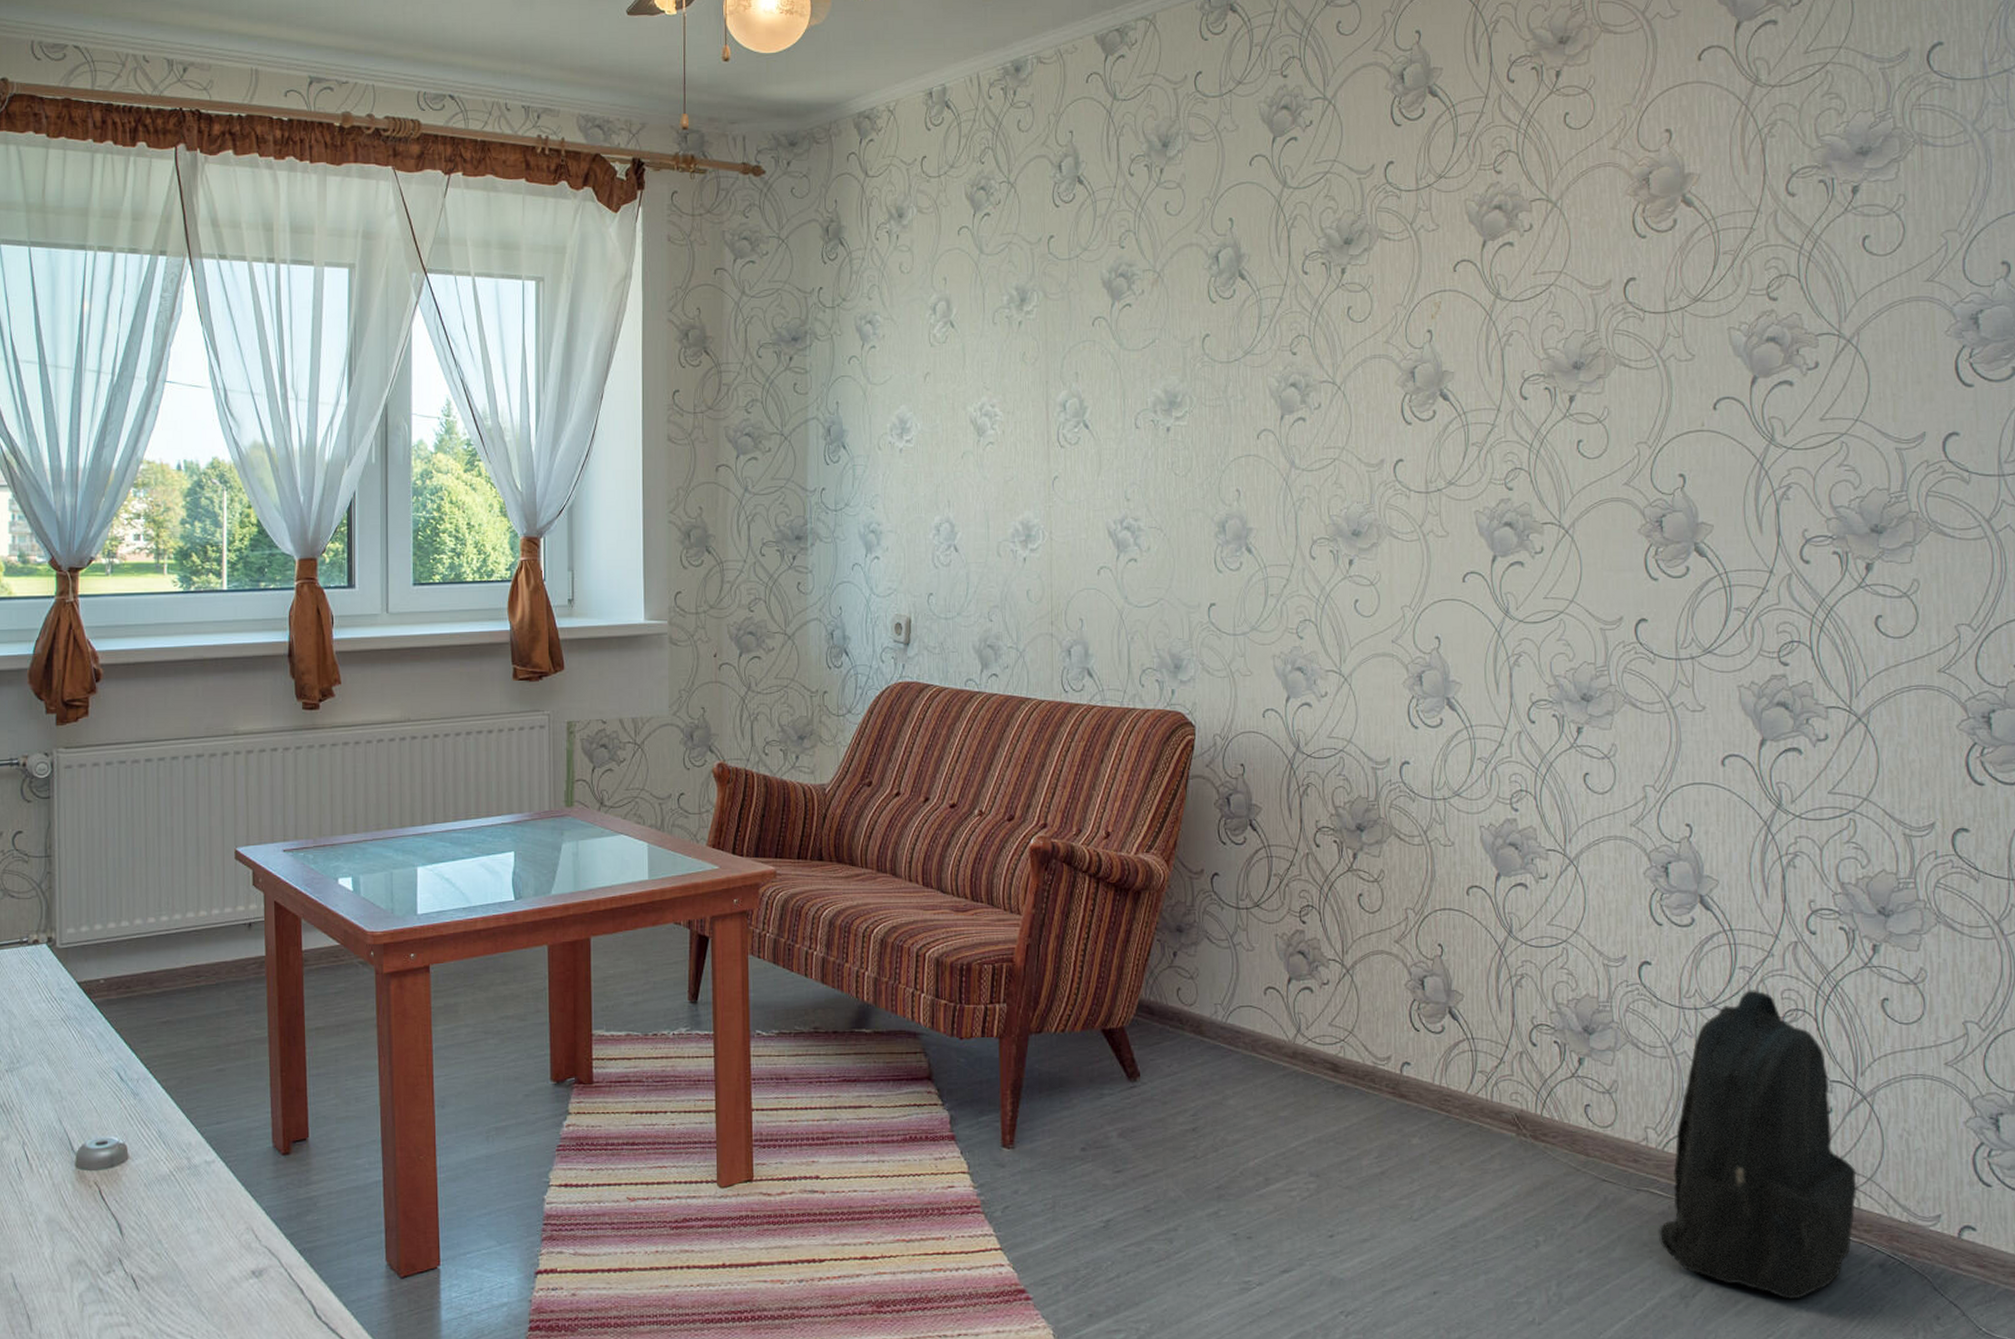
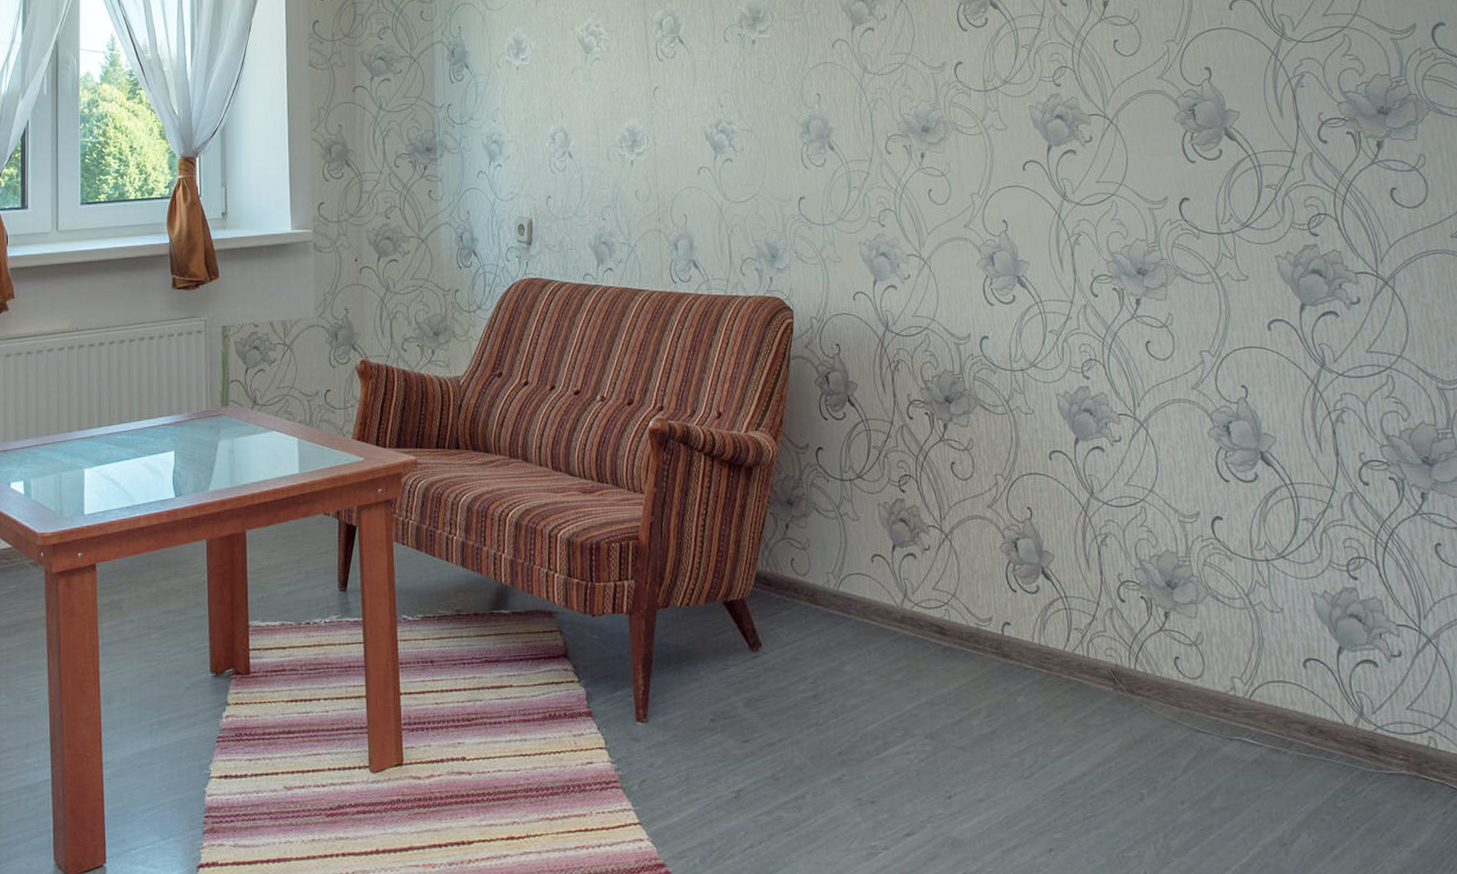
backpack: present [1658,990,1857,1300] -> none [1253,540,1433,843]

